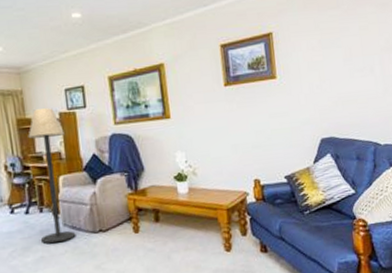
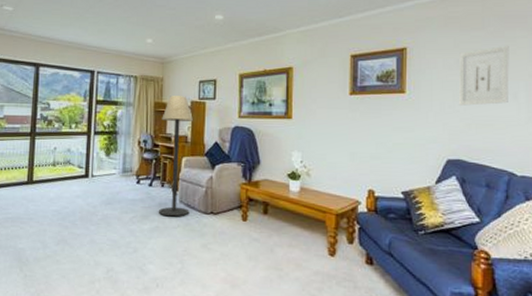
wall art: none [320,22,367,85] -> present [458,45,509,106]

